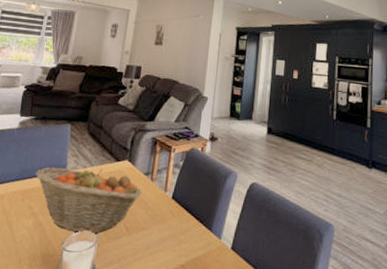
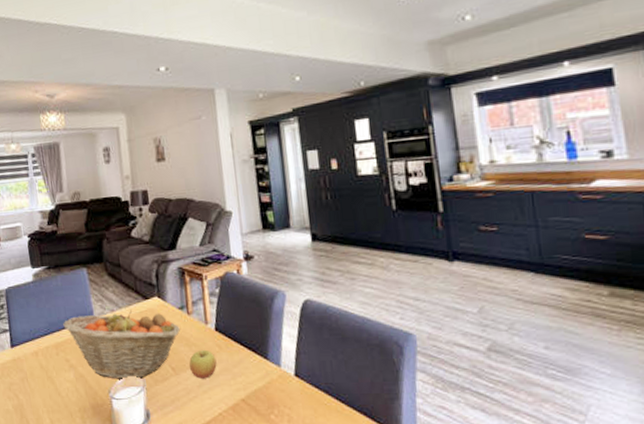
apple: none [142,214,167,242] -> present [189,349,217,379]

